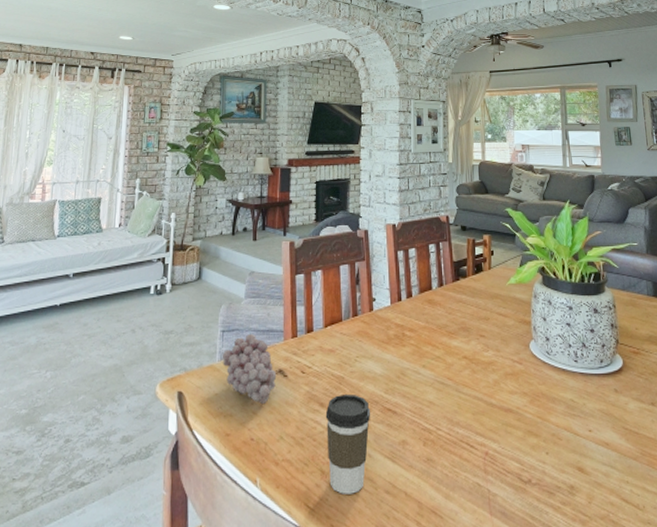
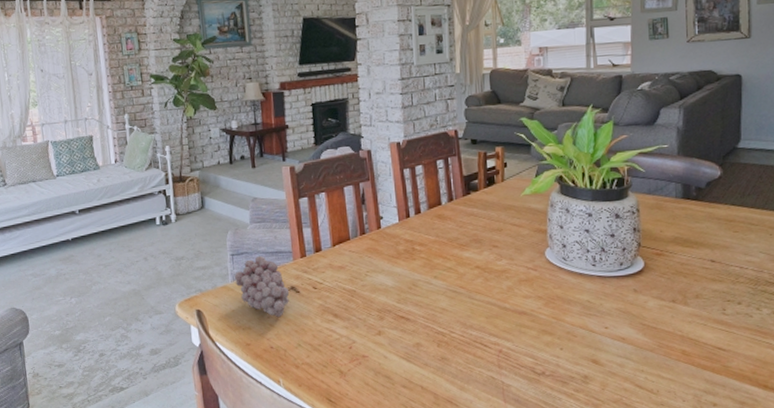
coffee cup: present [325,393,371,494] -> none [340,305,385,390]

